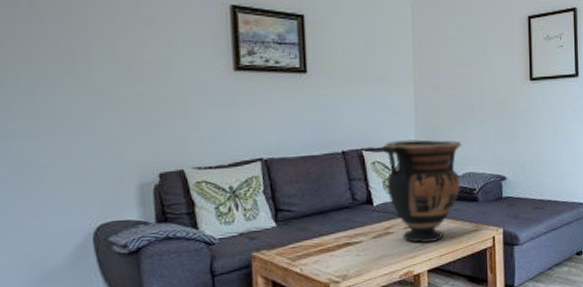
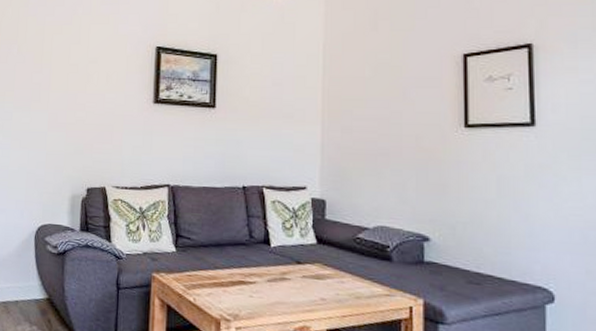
vase: present [382,139,462,243] -> none [284,181,374,299]

